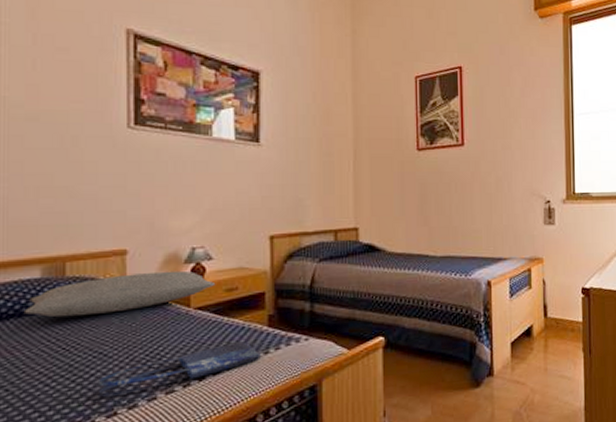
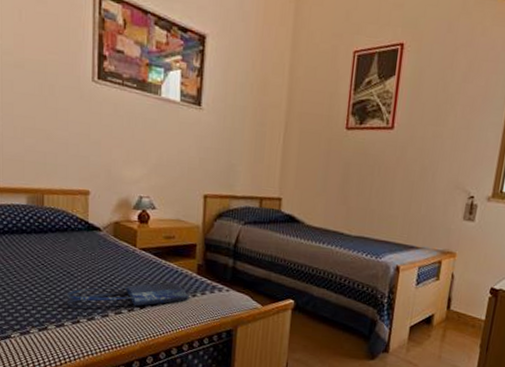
pillow: present [25,270,216,317] -> none [16,211,157,242]

